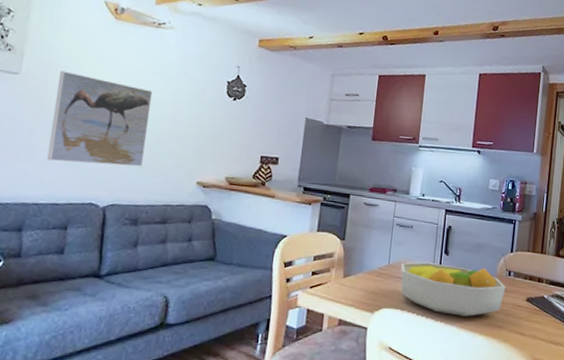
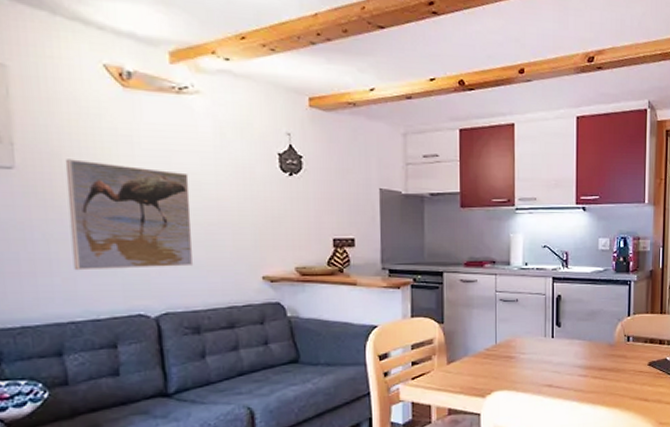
fruit bowl: present [401,262,506,317] -> none [510,336,625,390]

